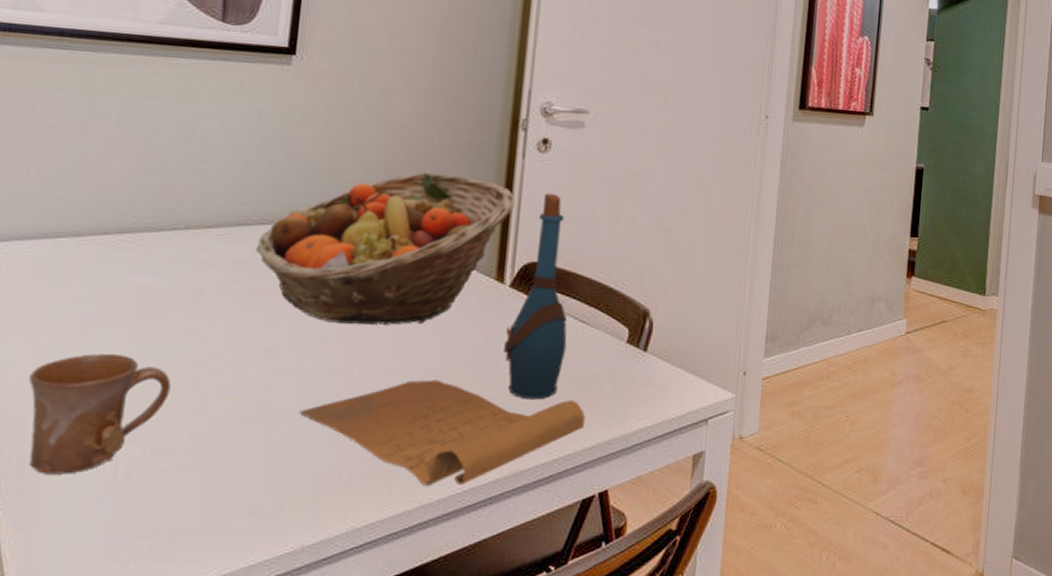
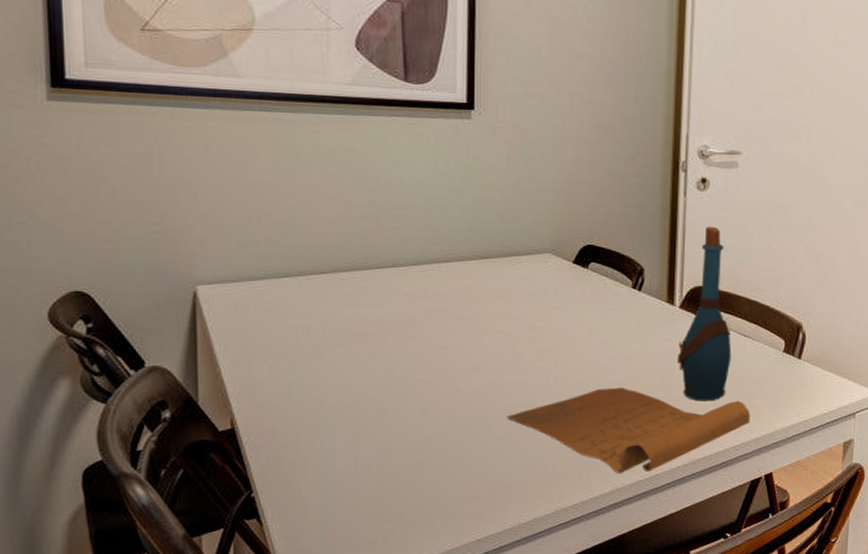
mug: present [29,353,171,474] -> none [274,373,395,473]
fruit basket: present [256,173,516,325] -> none [456,212,680,343]

